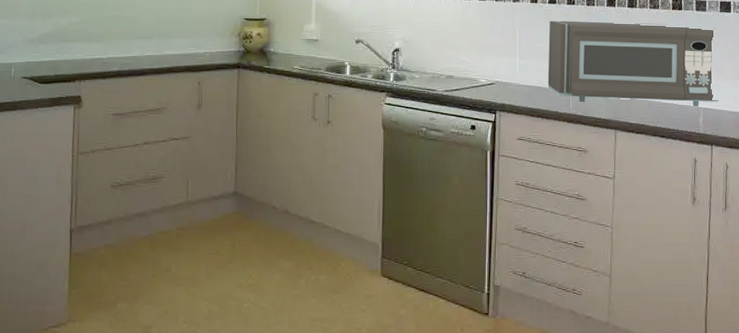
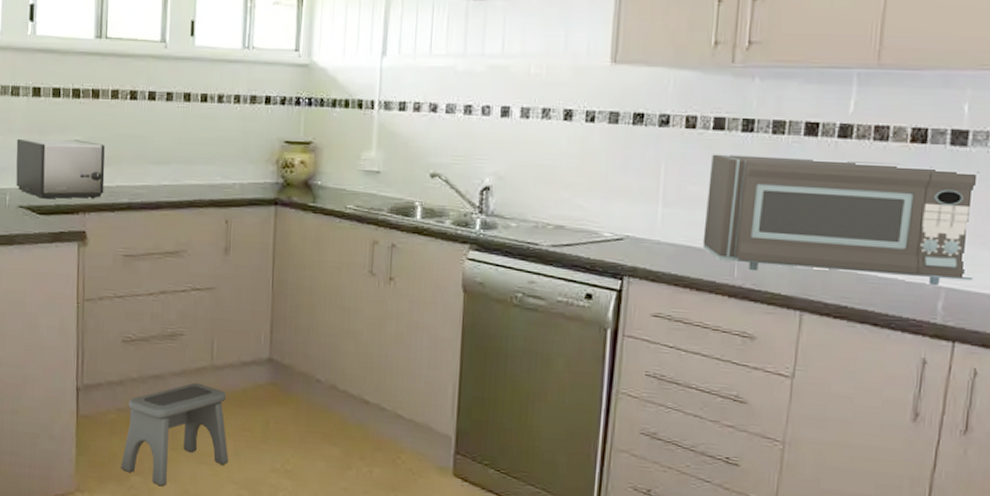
toaster: none [20,21,99,70] -> present [16,138,105,199]
step stool: none [108,217,202,310] -> present [121,382,229,487]

